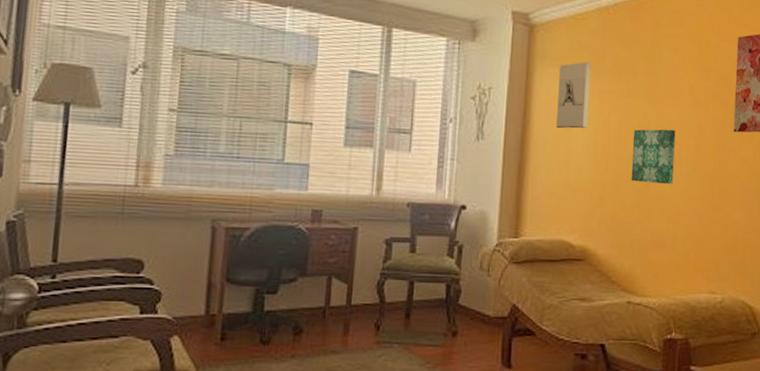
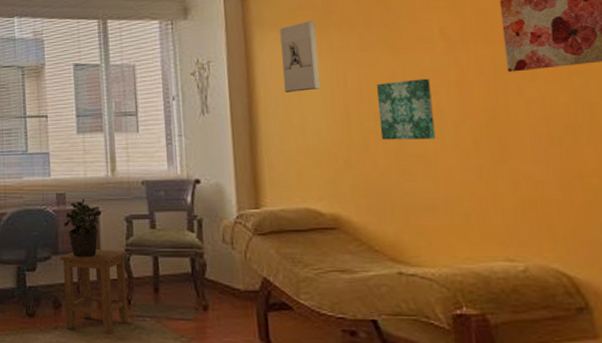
stool: none [306,272,383,362] -> present [60,250,128,335]
potted plant: none [316,217,361,281] -> present [64,199,102,258]

